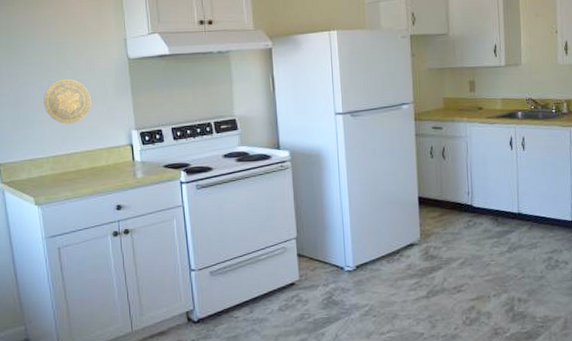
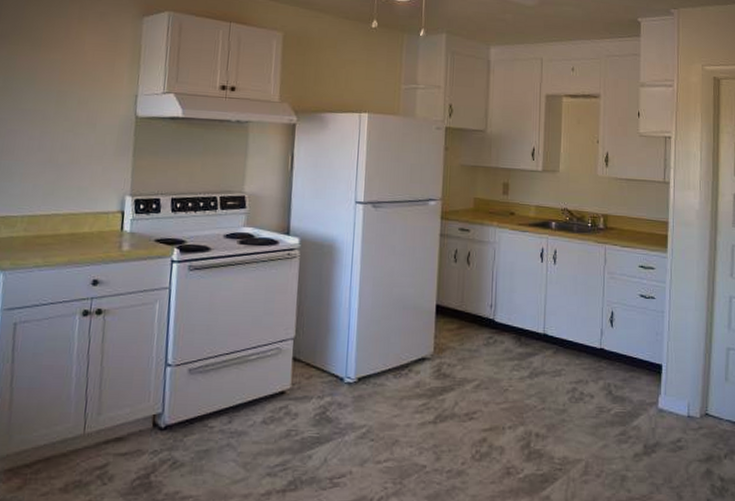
decorative plate: present [44,79,91,124] -> none [30,130,86,181]

